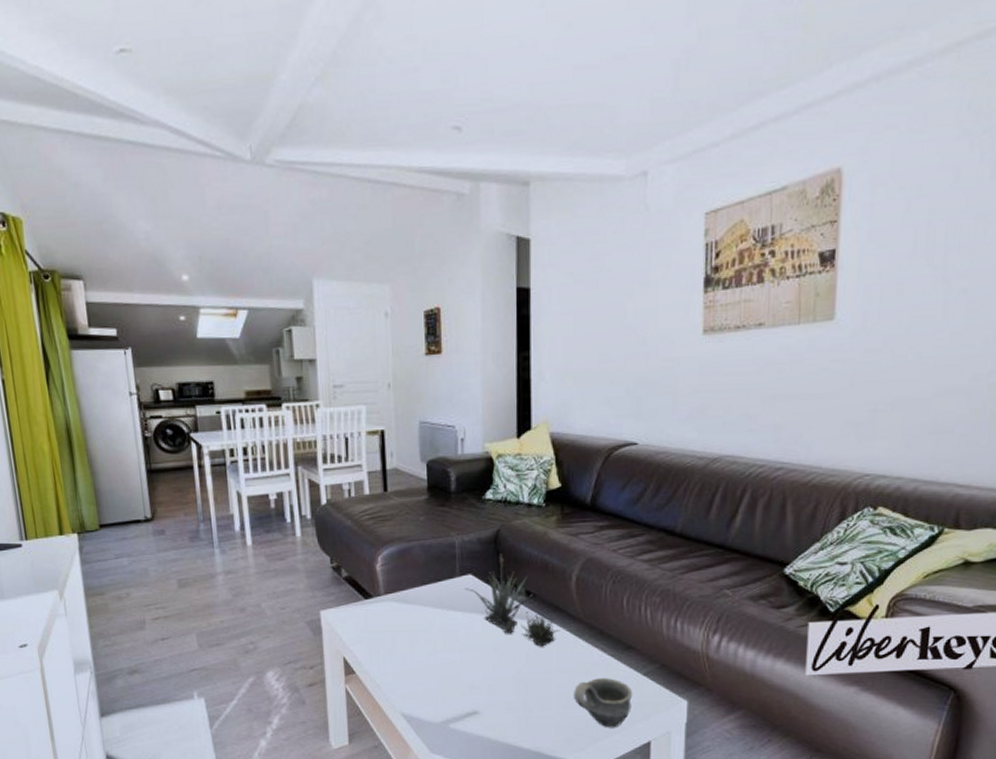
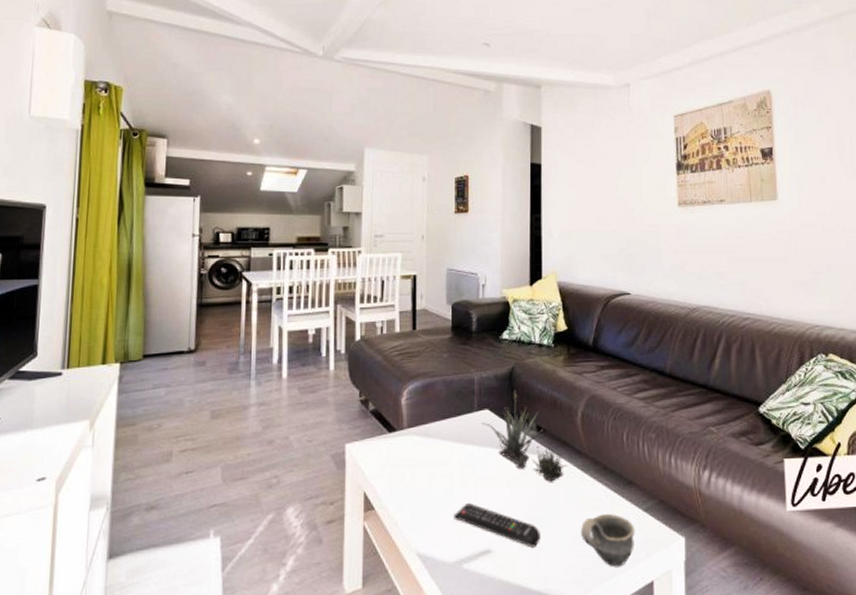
remote control: none [438,667,530,709] -> present [453,502,540,548]

